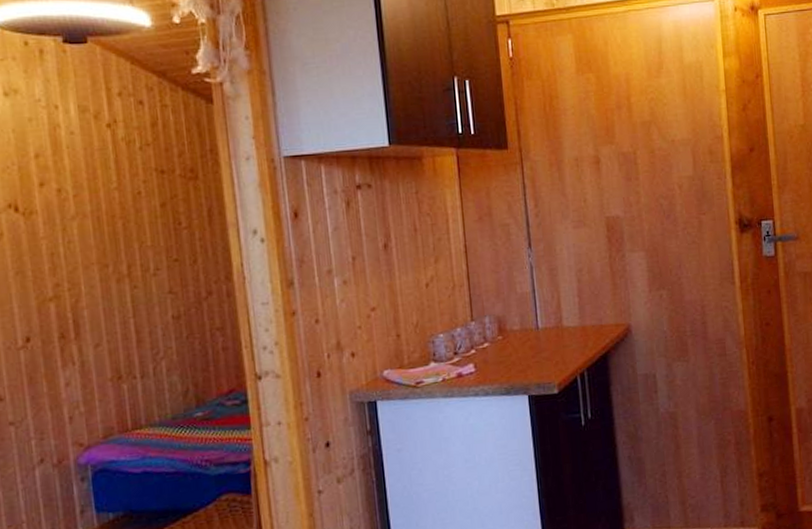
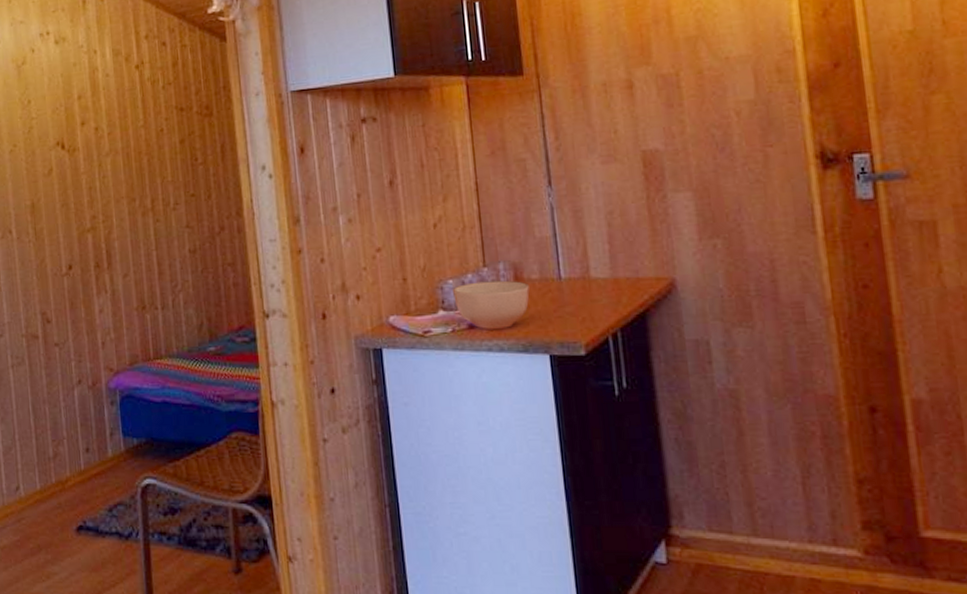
bowl: none [443,332,512,377] -> present [453,280,530,330]

